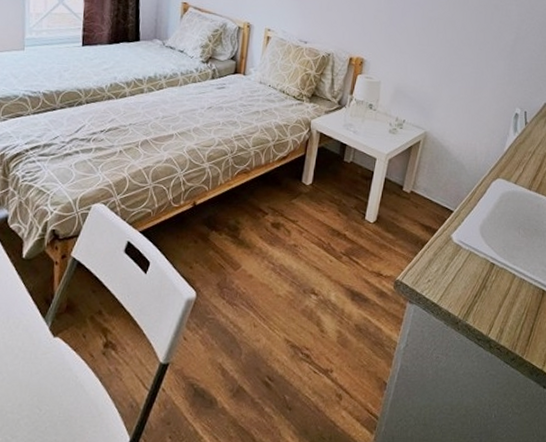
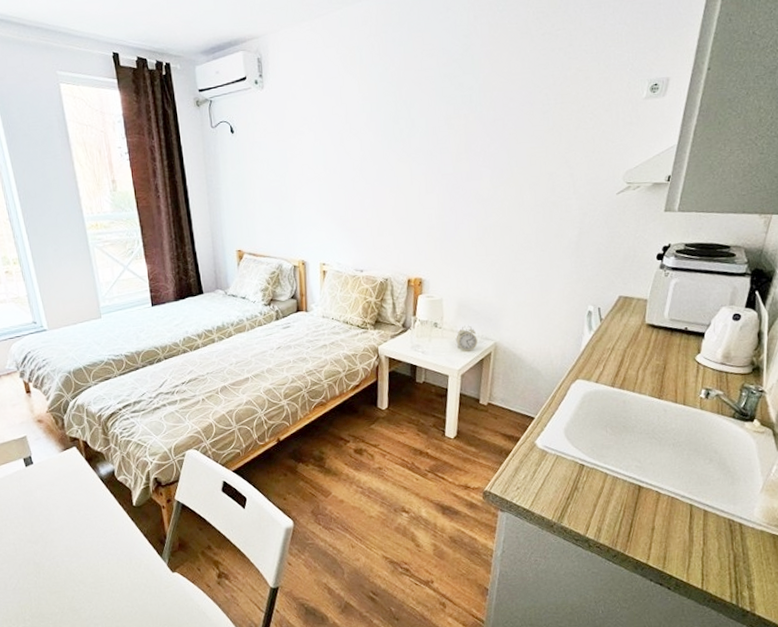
alarm clock: none [388,111,409,137] -> present [456,325,478,352]

